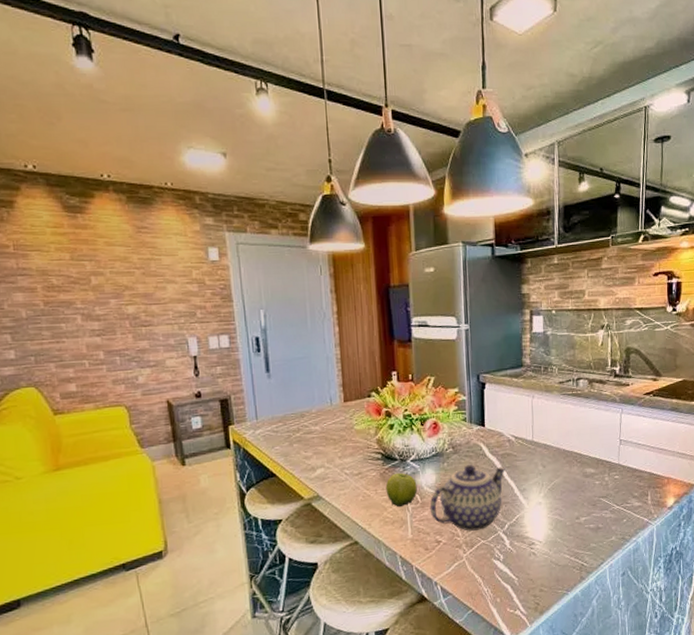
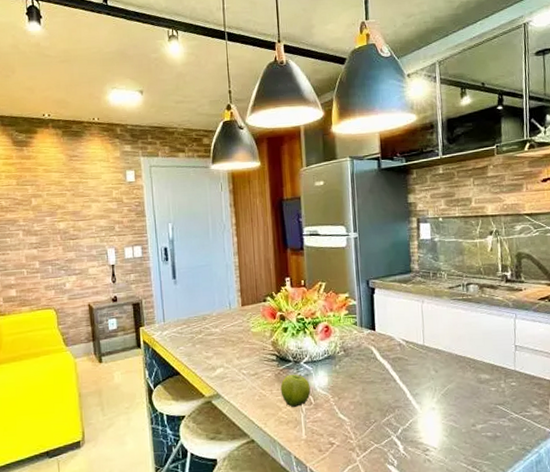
teapot: present [430,465,505,531] -> none [323,368,397,434]

